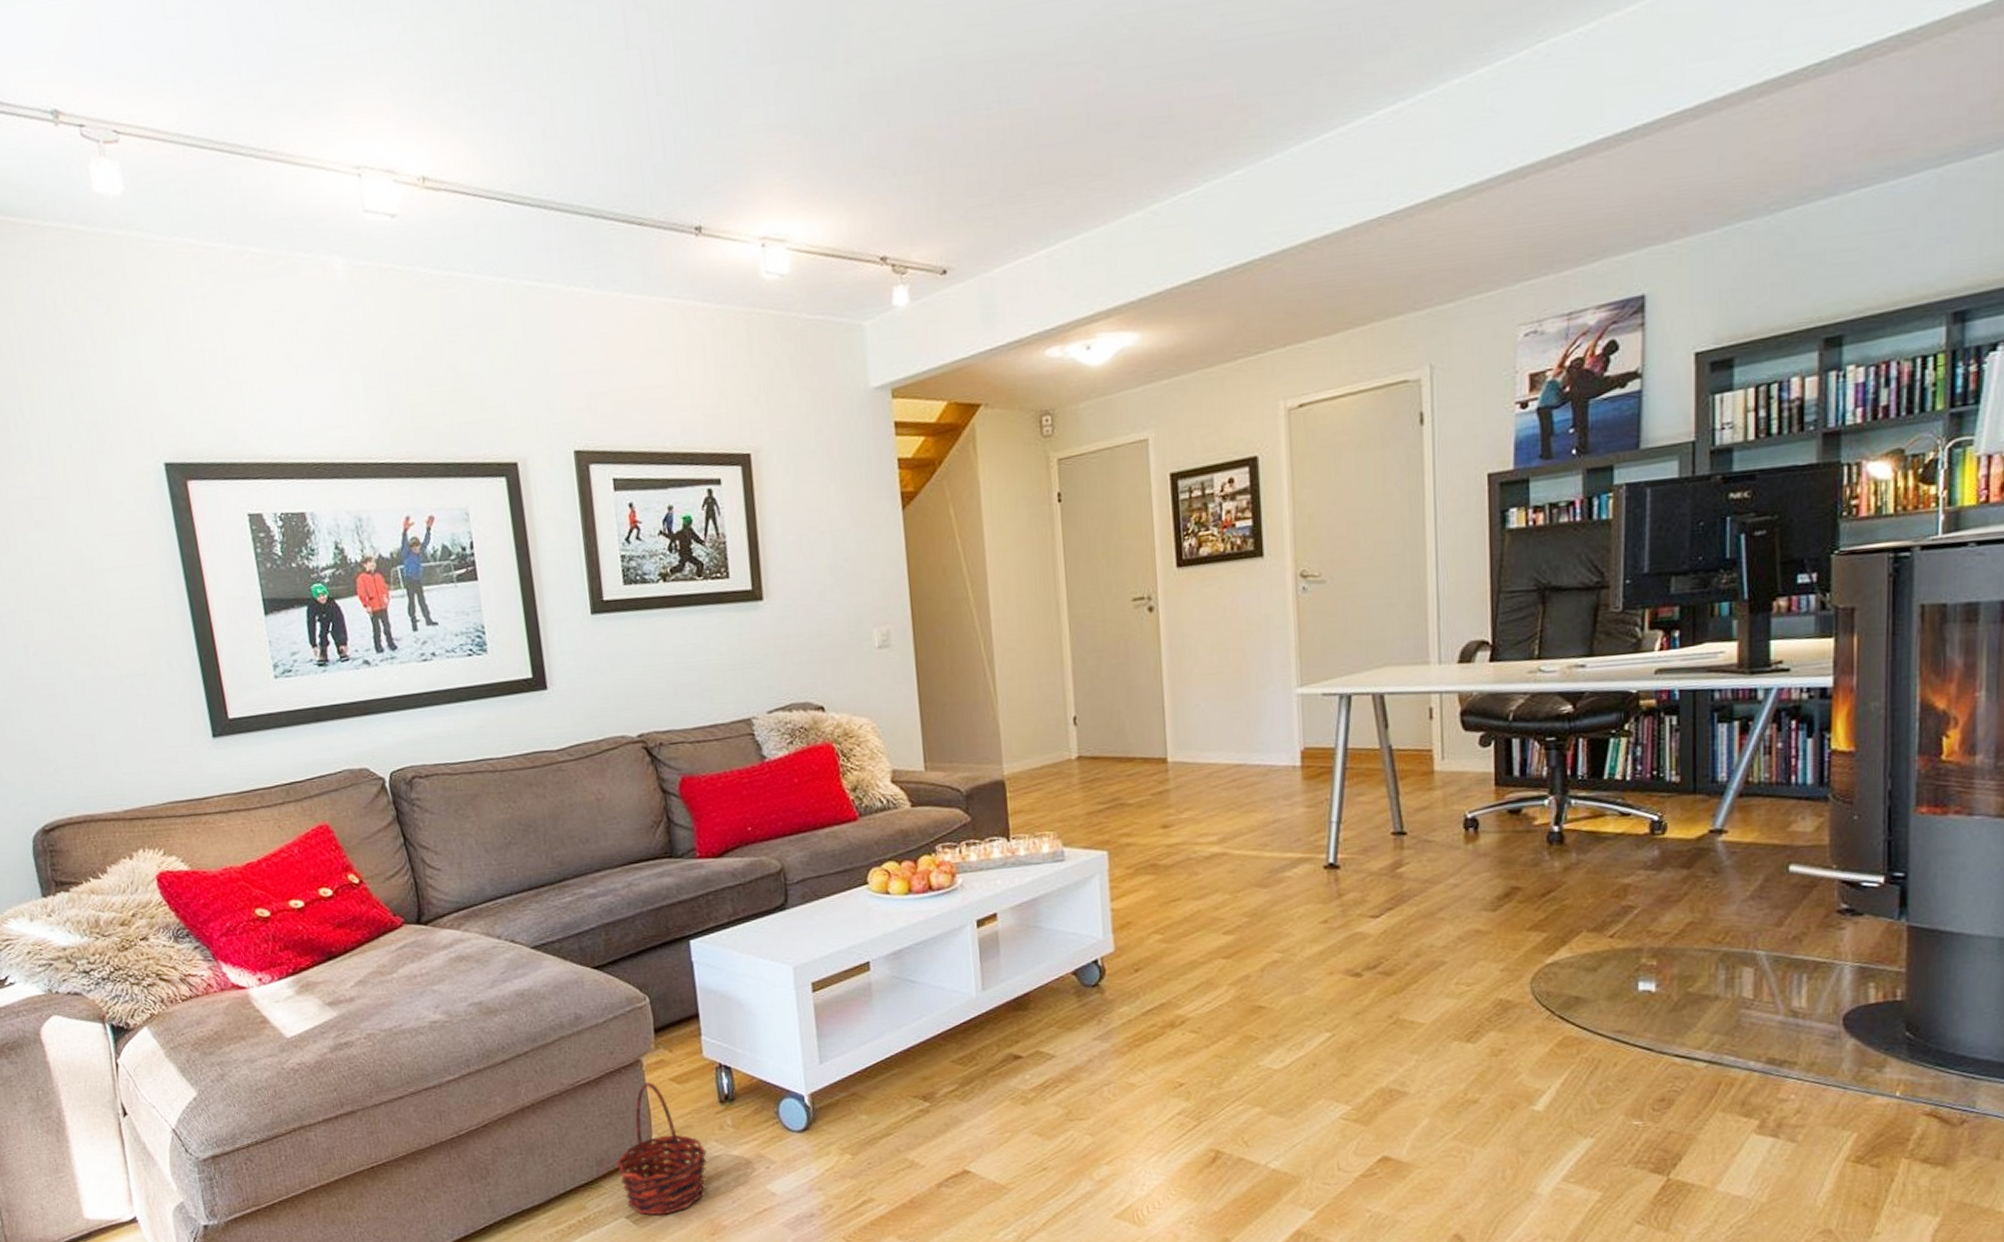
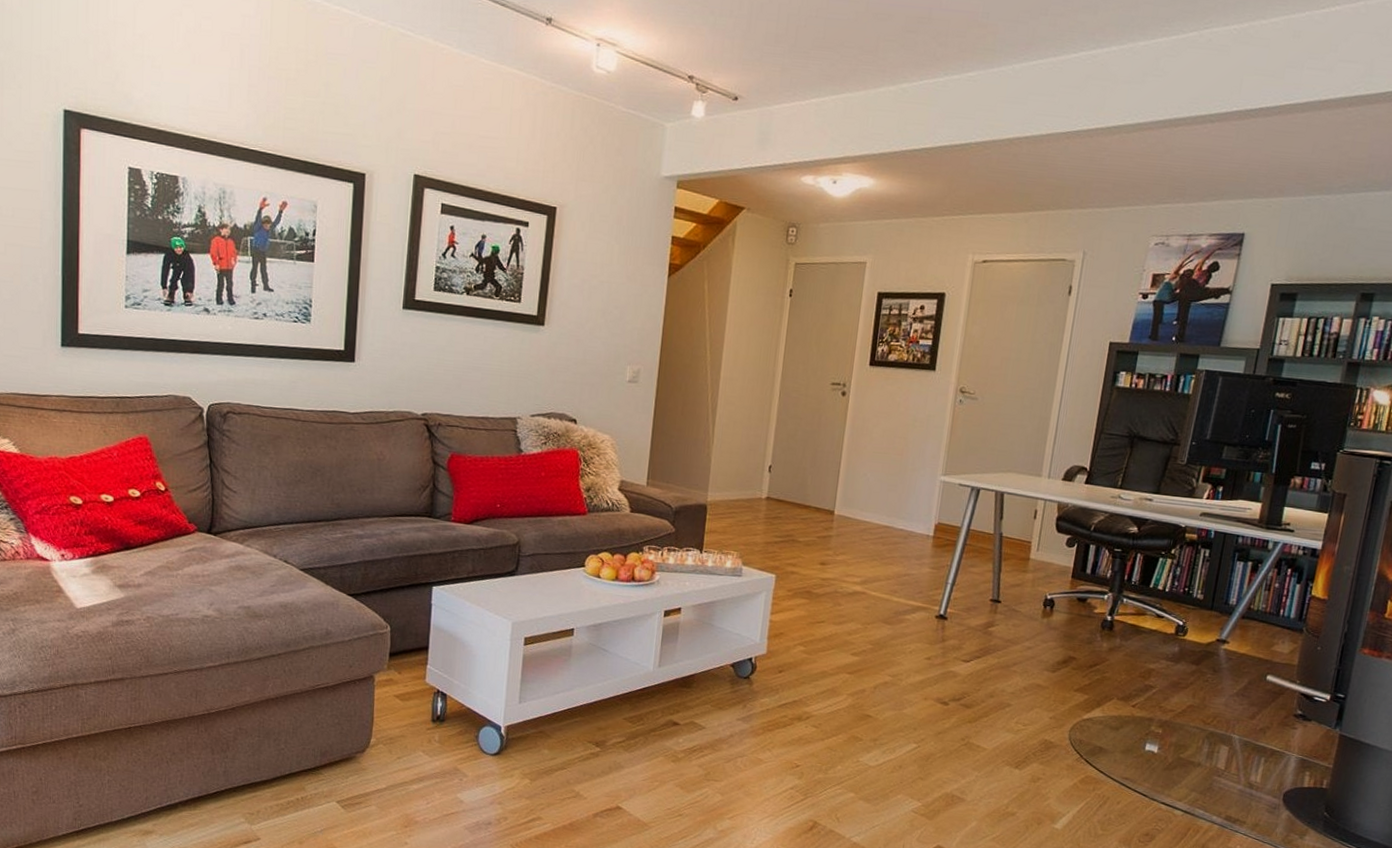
basket: present [616,1082,708,1215] -> none [337,695,414,805]

